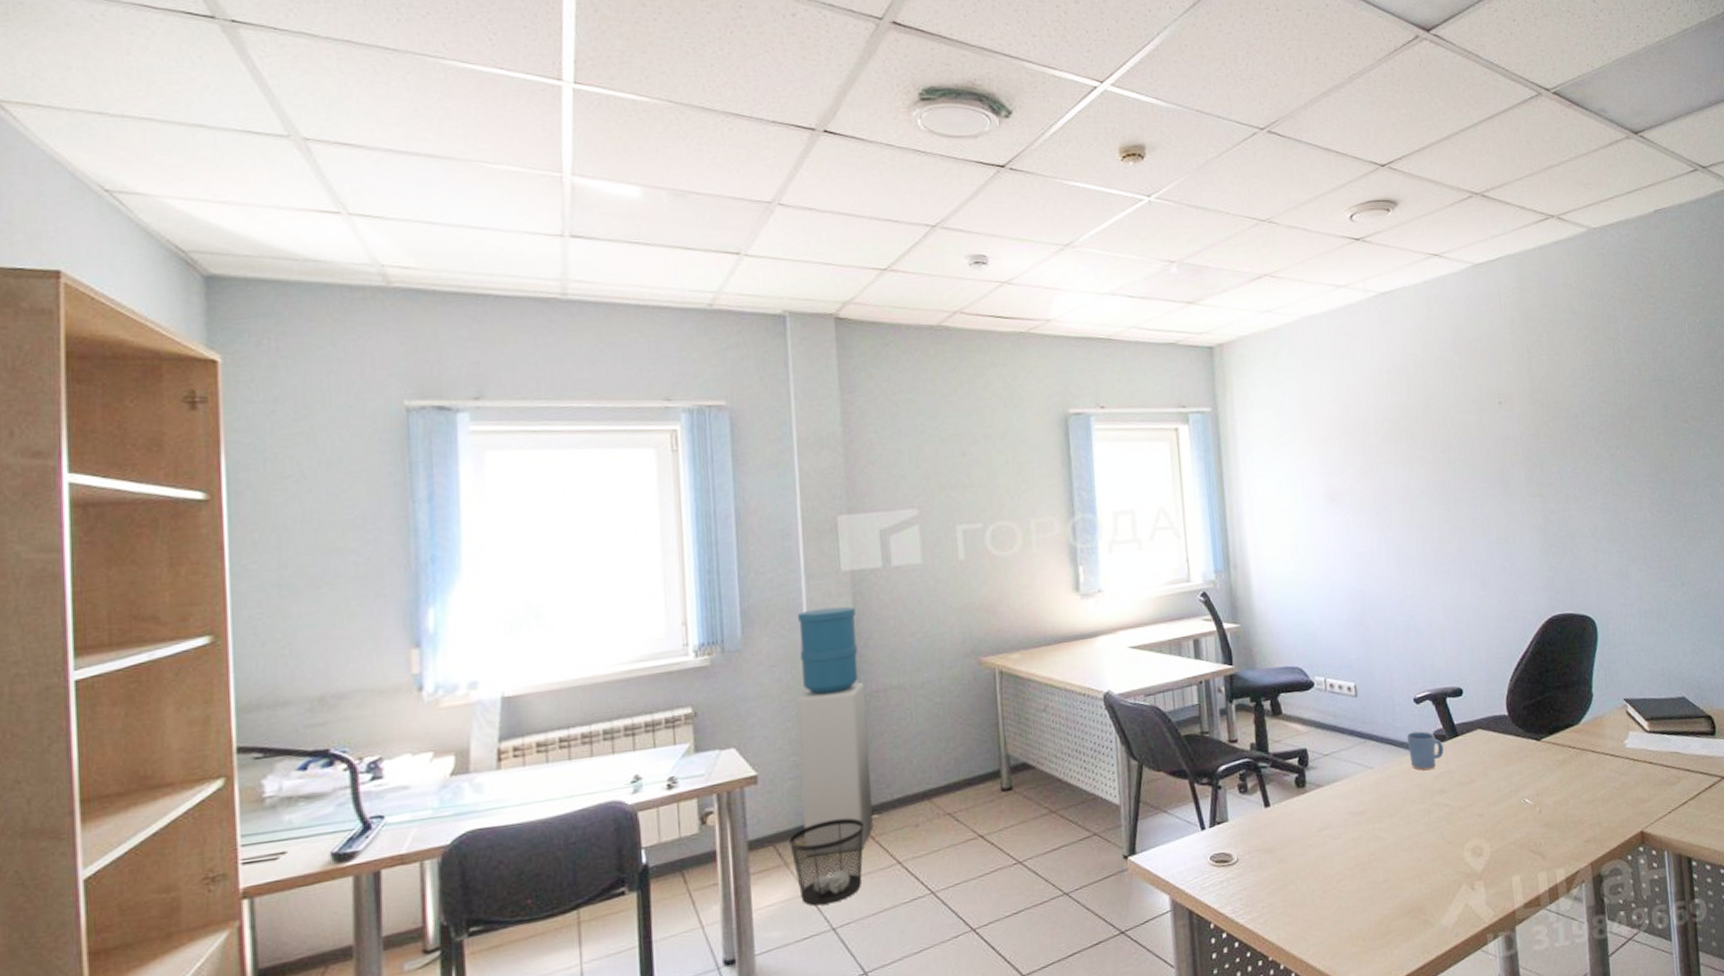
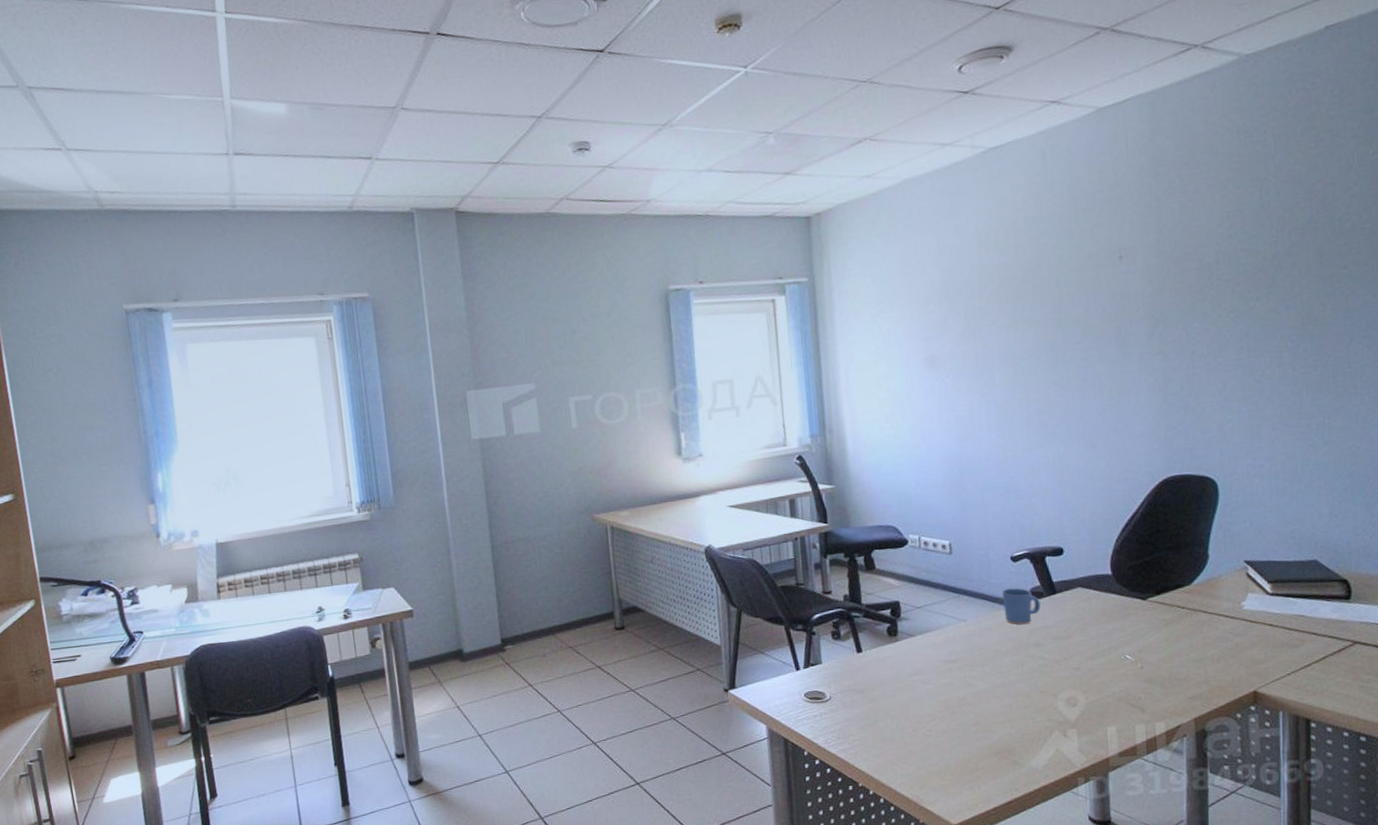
waste bin: present [788,818,864,906] -> none [440,647,501,716]
water cooler: present [796,606,874,856] -> none [437,470,508,676]

